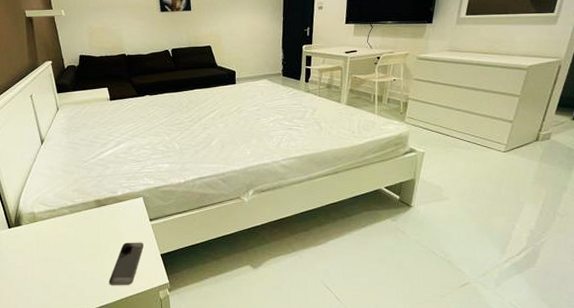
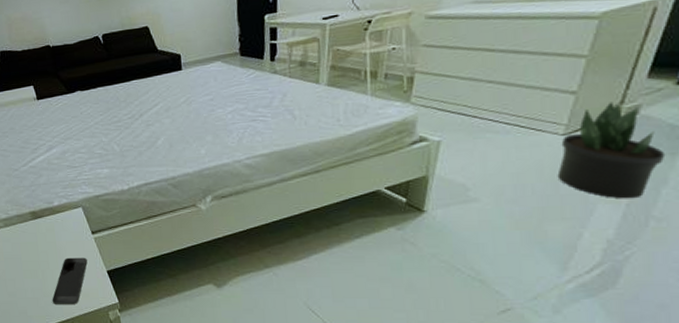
planter: none [500,130,566,200] -> present [557,102,666,199]

